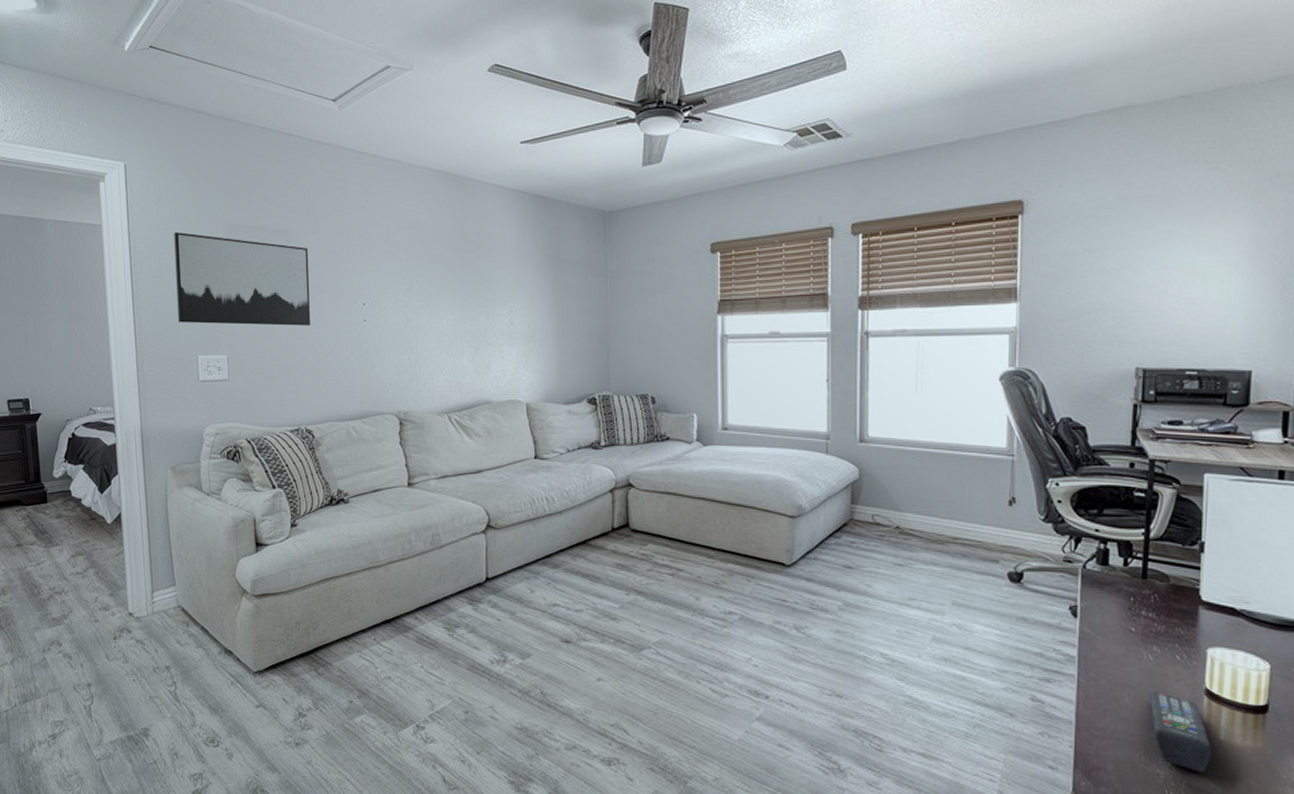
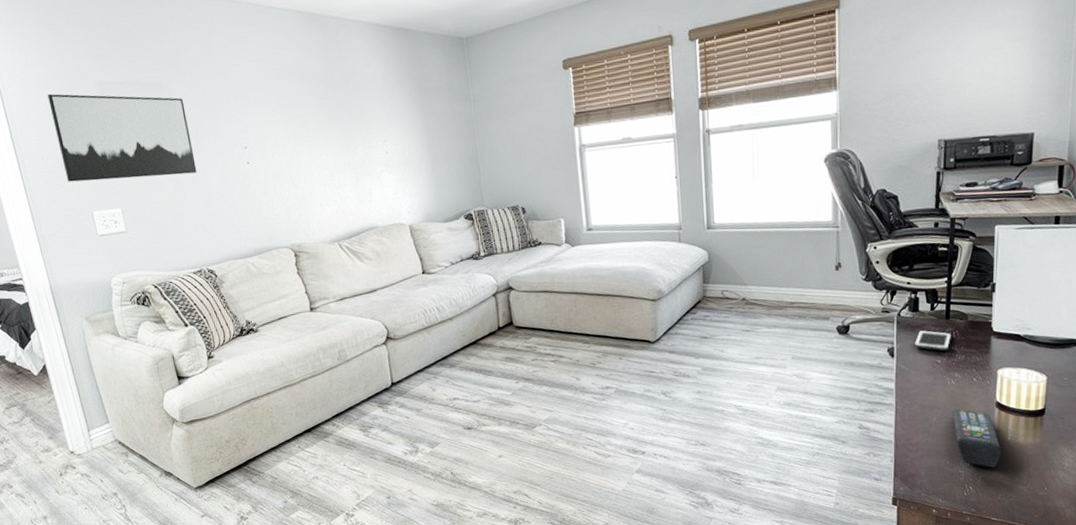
cell phone: none [1102,588,1149,618] -> present [914,329,951,352]

